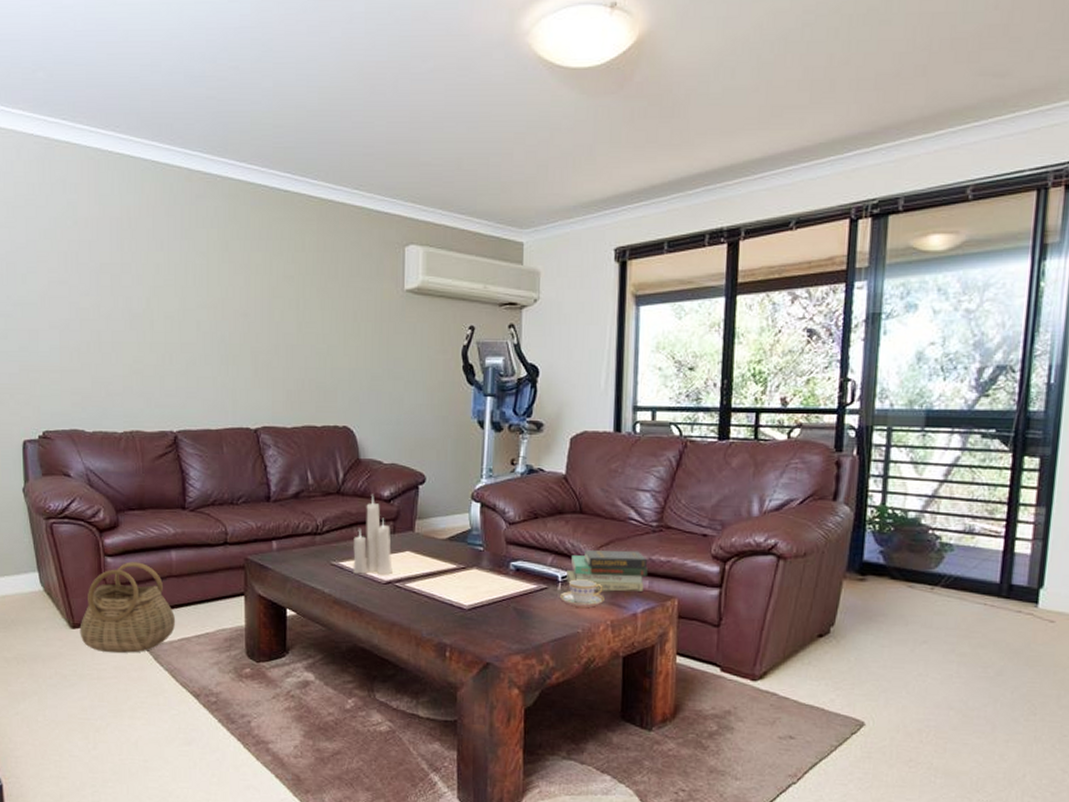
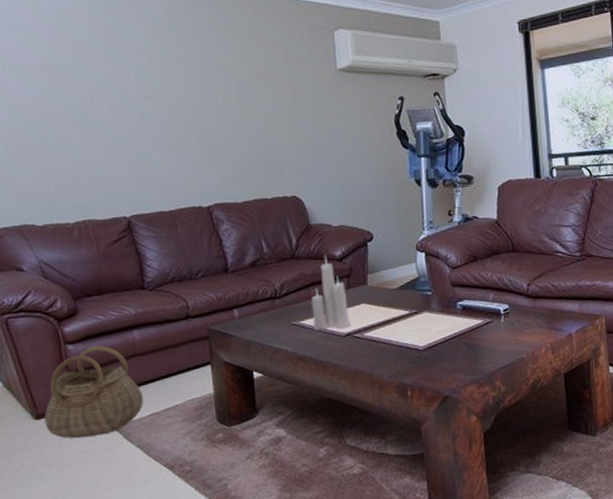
teacup: present [560,579,604,609] -> none [504,309,543,336]
books: present [565,550,648,592] -> none [506,279,577,319]

